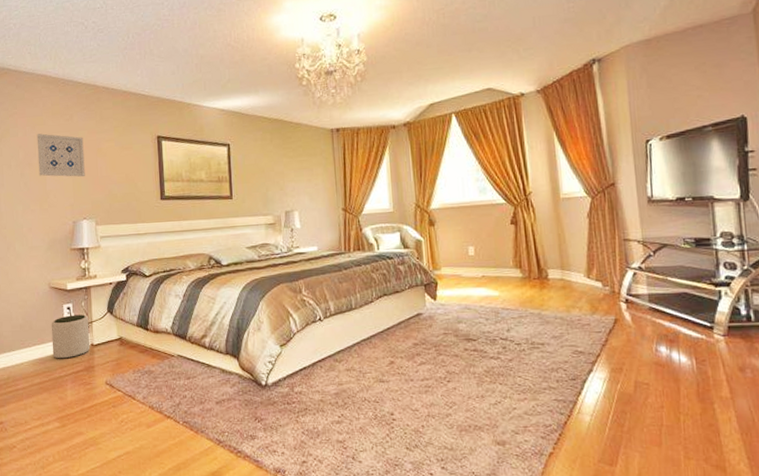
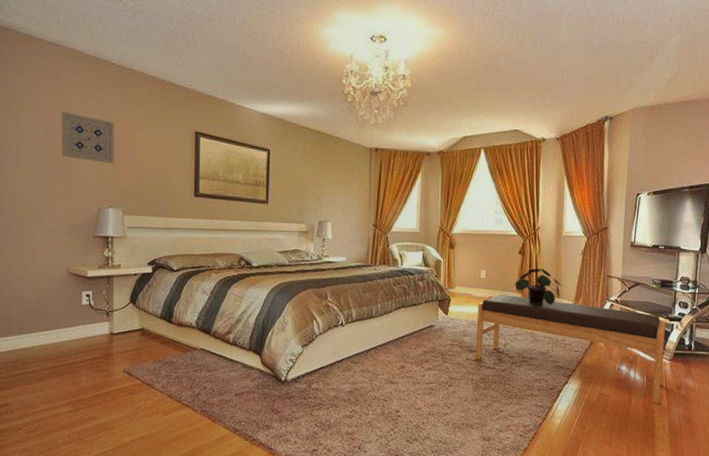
plant pot: present [51,314,90,359] -> none [67,302,109,345]
bench: none [469,272,717,392] -> present [475,294,666,404]
potted plant: none [510,238,568,281] -> present [515,268,561,305]

